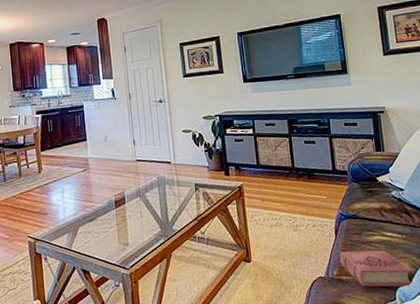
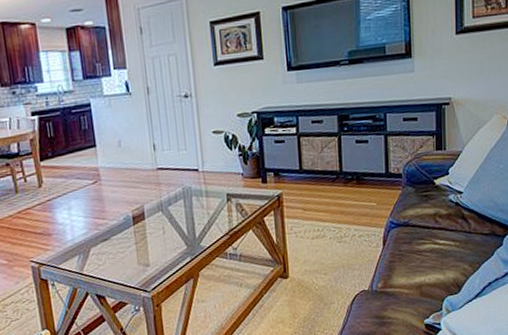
book: present [339,250,414,287] -> none [386,259,462,299]

